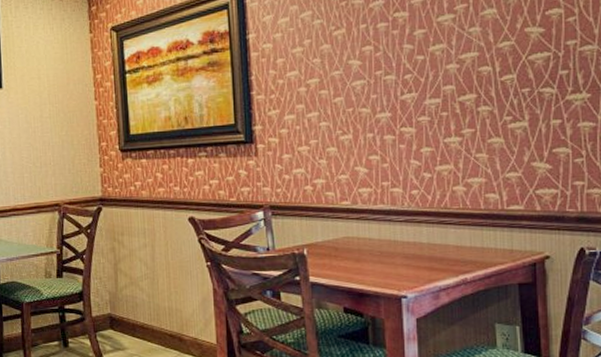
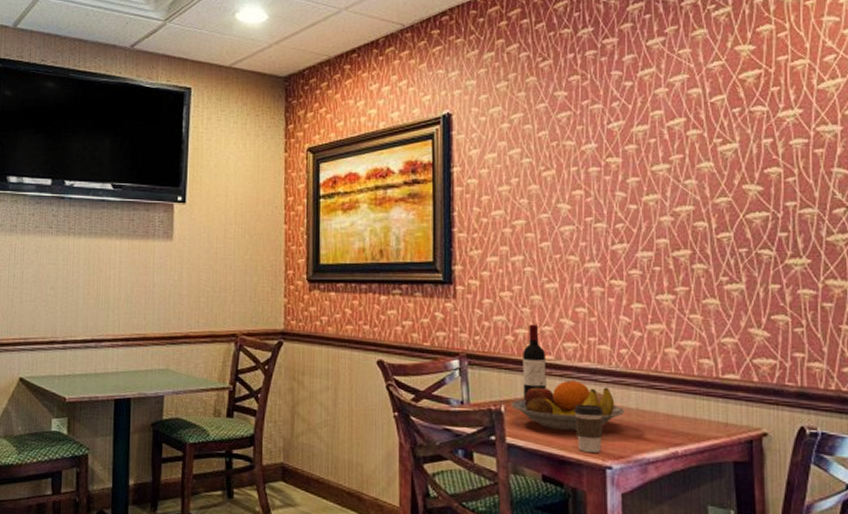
fruit bowl: none [312,221,417,268] -> present [511,380,624,432]
wine bottle: none [321,174,345,243] -> present [523,324,547,400]
coffee cup: none [370,242,399,285] -> present [574,404,604,453]

